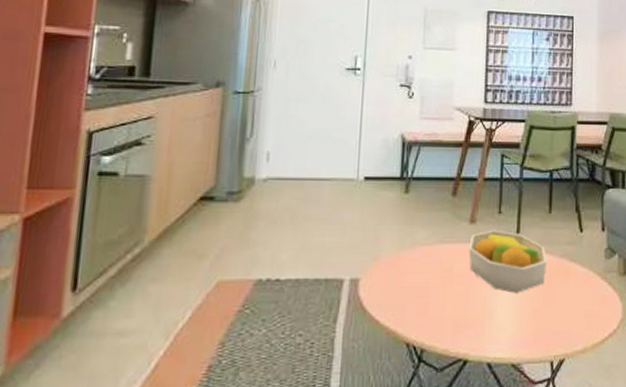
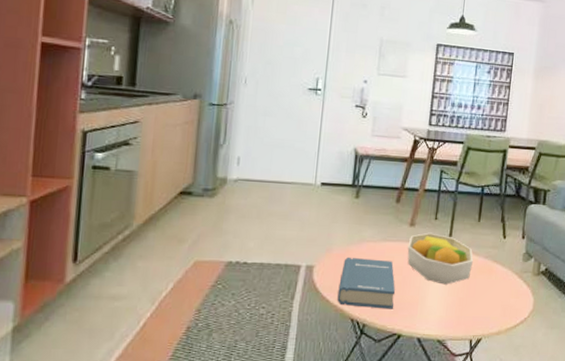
hardback book: none [389,265,458,329] -> present [337,257,396,309]

